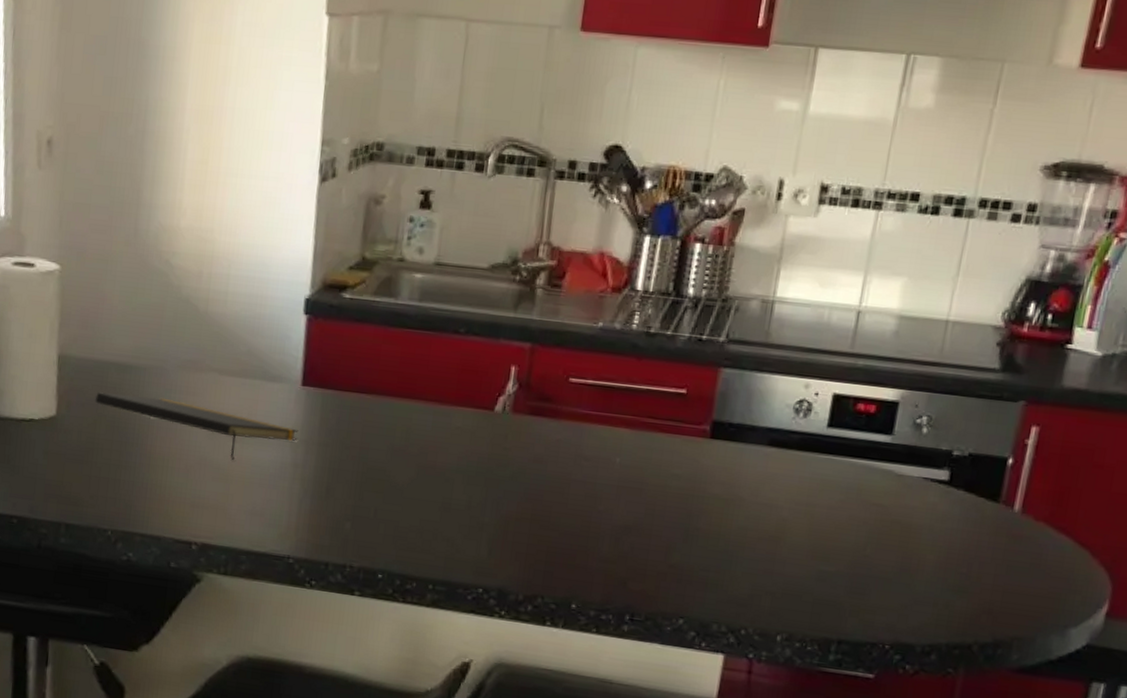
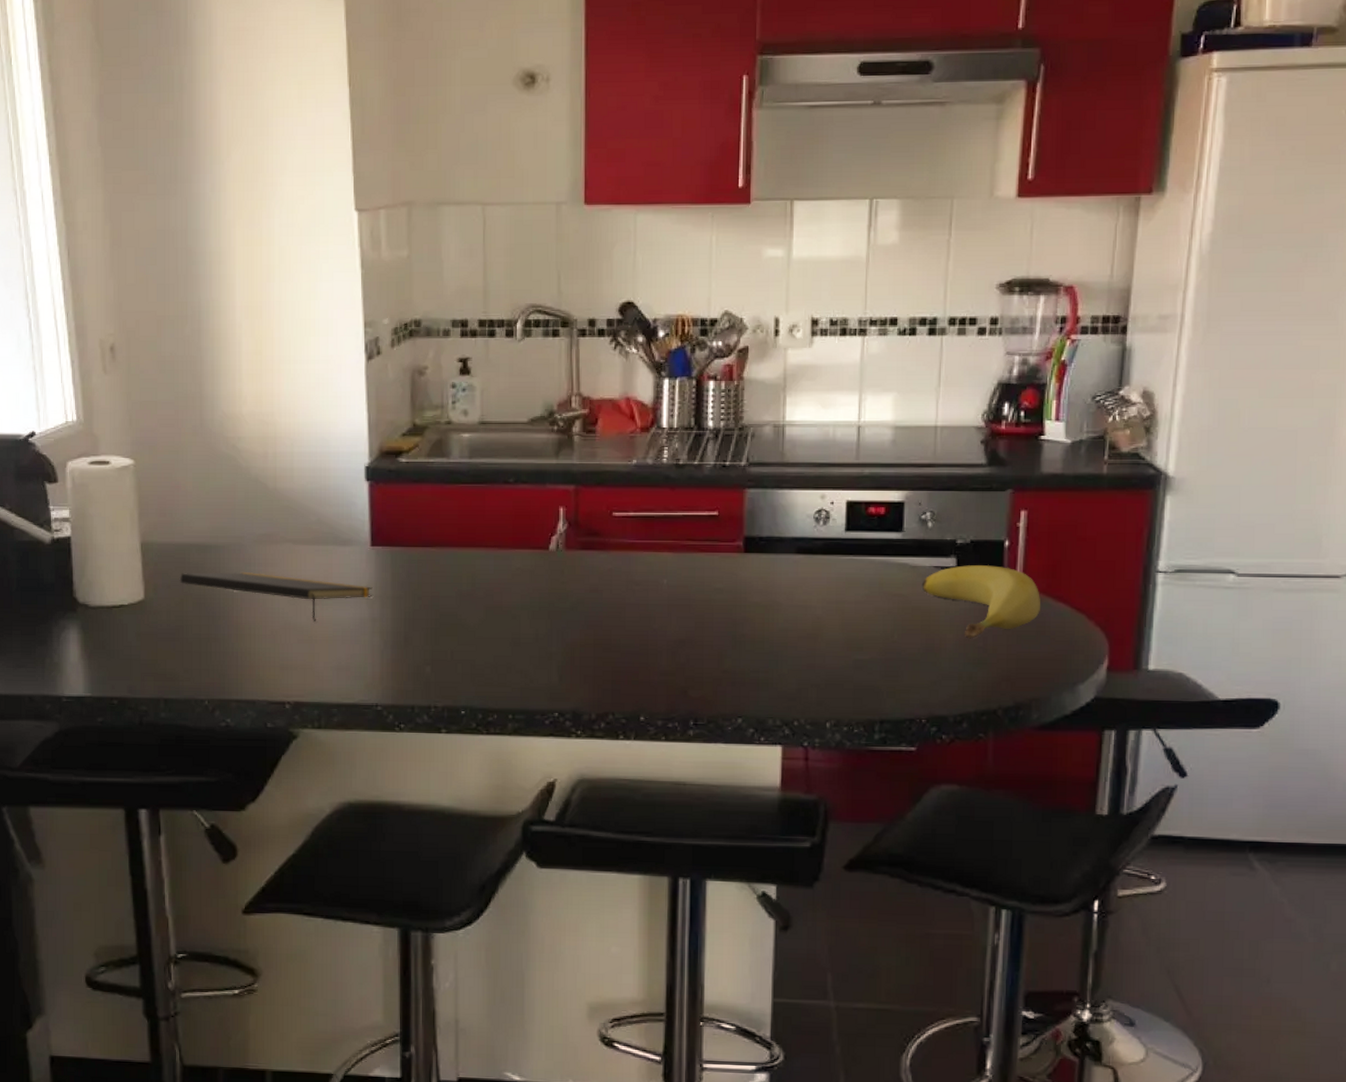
banana: none [905,480,1041,563] -> present [921,565,1040,639]

